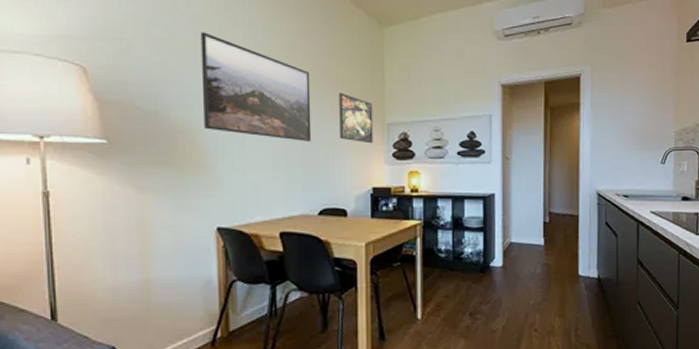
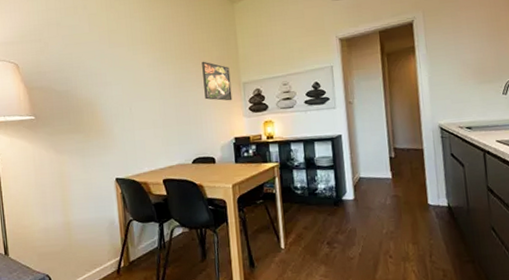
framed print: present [200,32,312,141] -> none [94,27,183,104]

